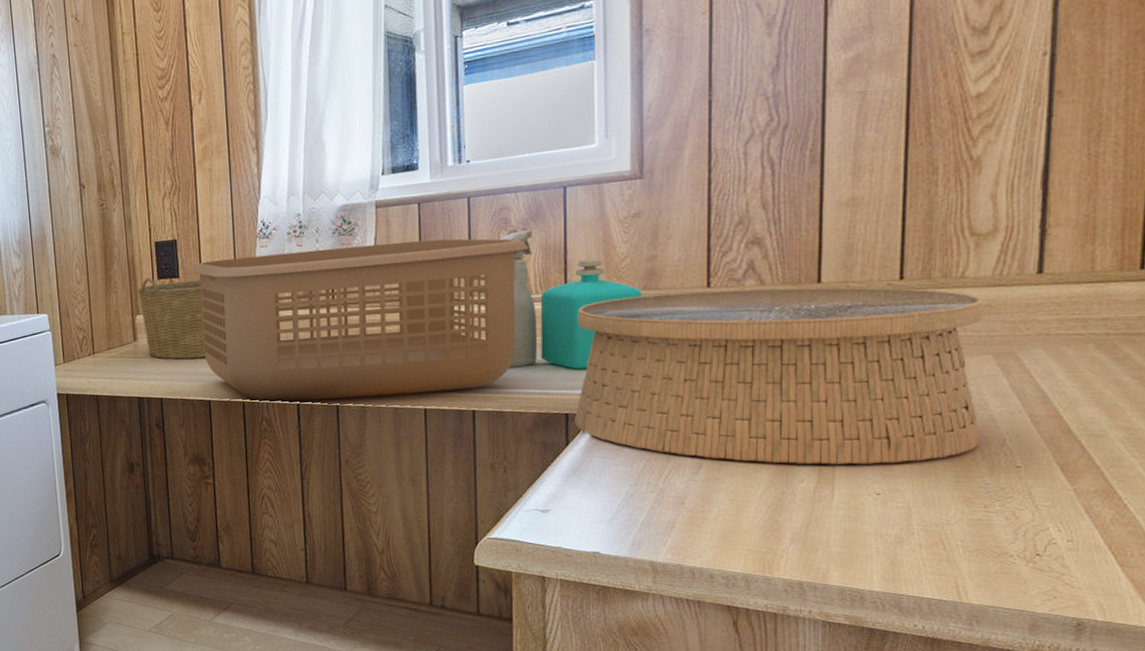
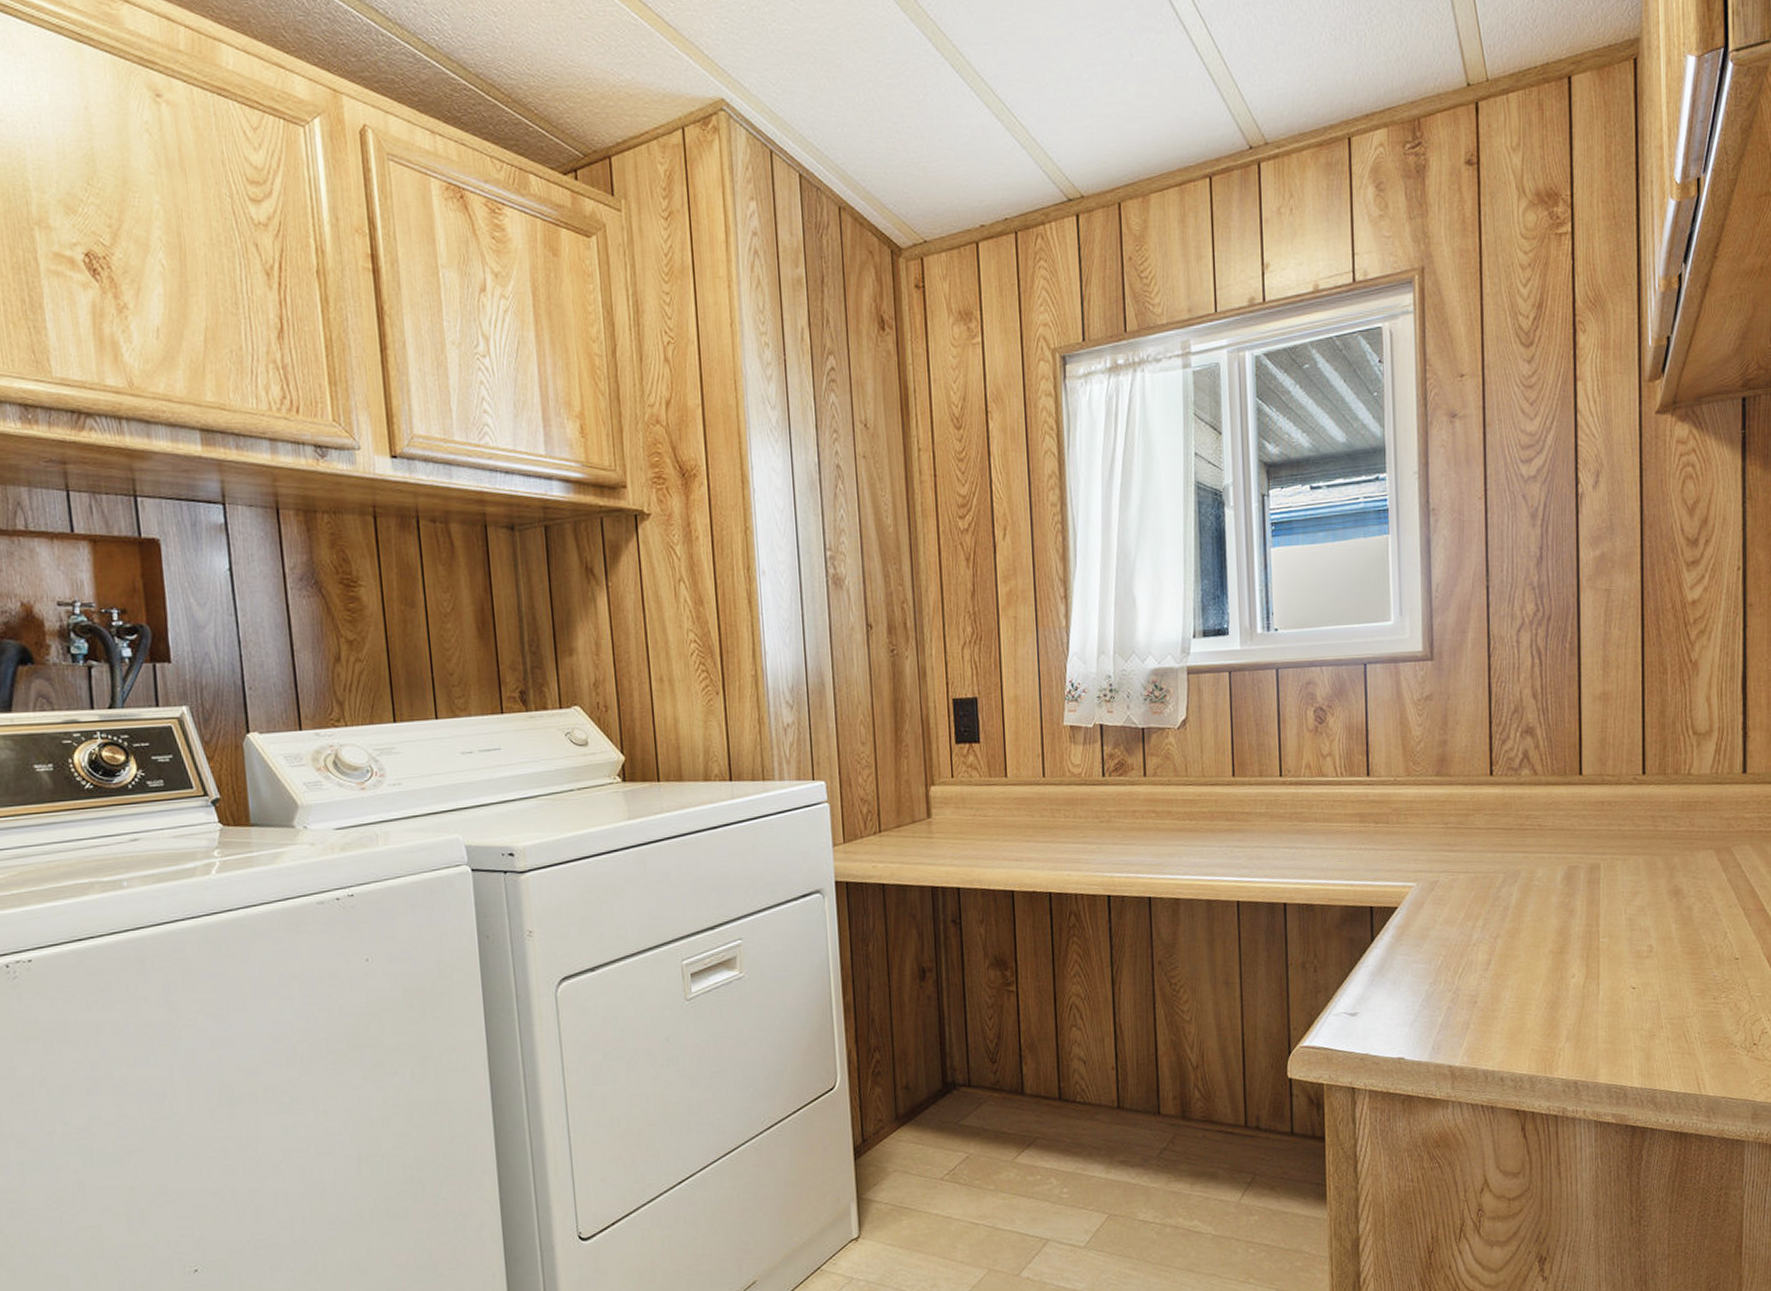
basket: present [137,277,206,359] -> none [932,741,1009,841]
clothes hamper: present [190,238,528,402] -> none [992,712,1333,893]
spray bottle: present [500,230,538,367] -> none [1307,708,1344,856]
soap bottle: present [540,259,642,370] -> none [1345,742,1436,859]
woven basket: present [575,287,984,465] -> none [1378,778,1709,959]

